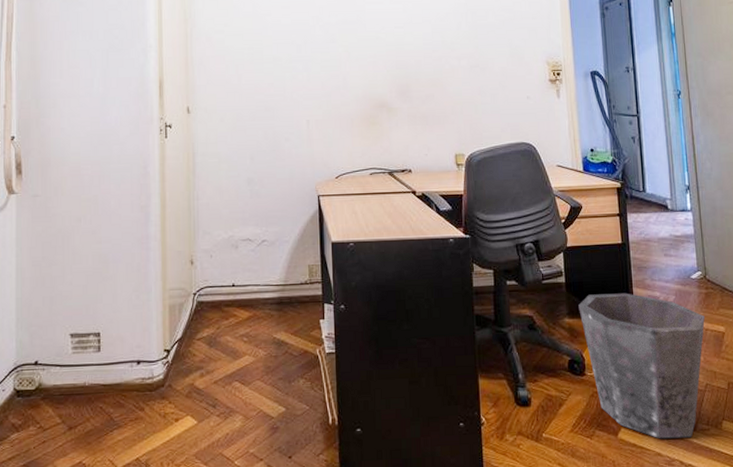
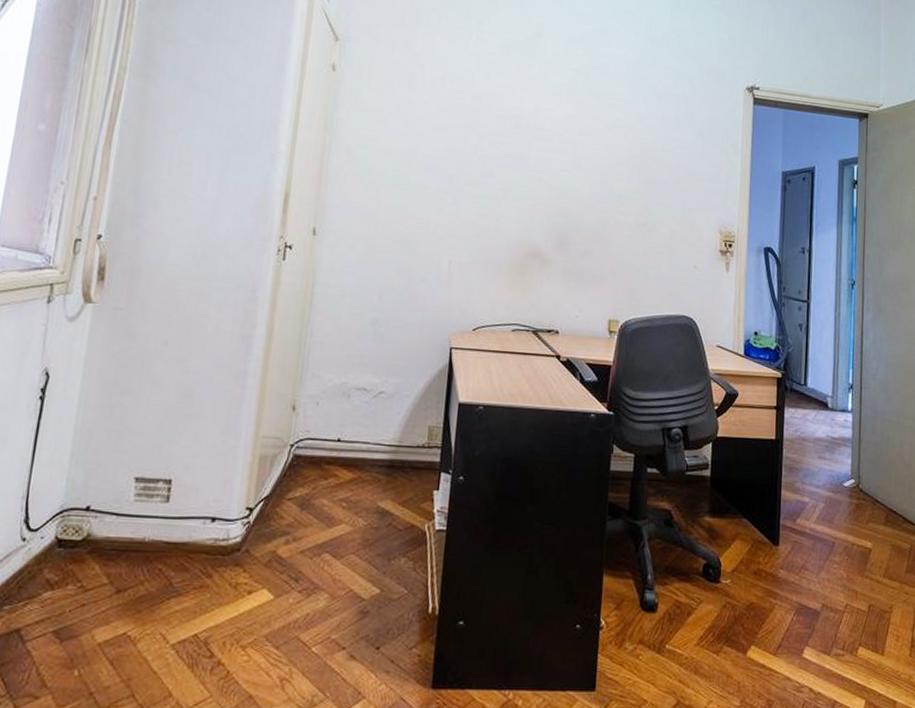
waste bin: present [578,293,705,439] -> none [721,492,853,662]

